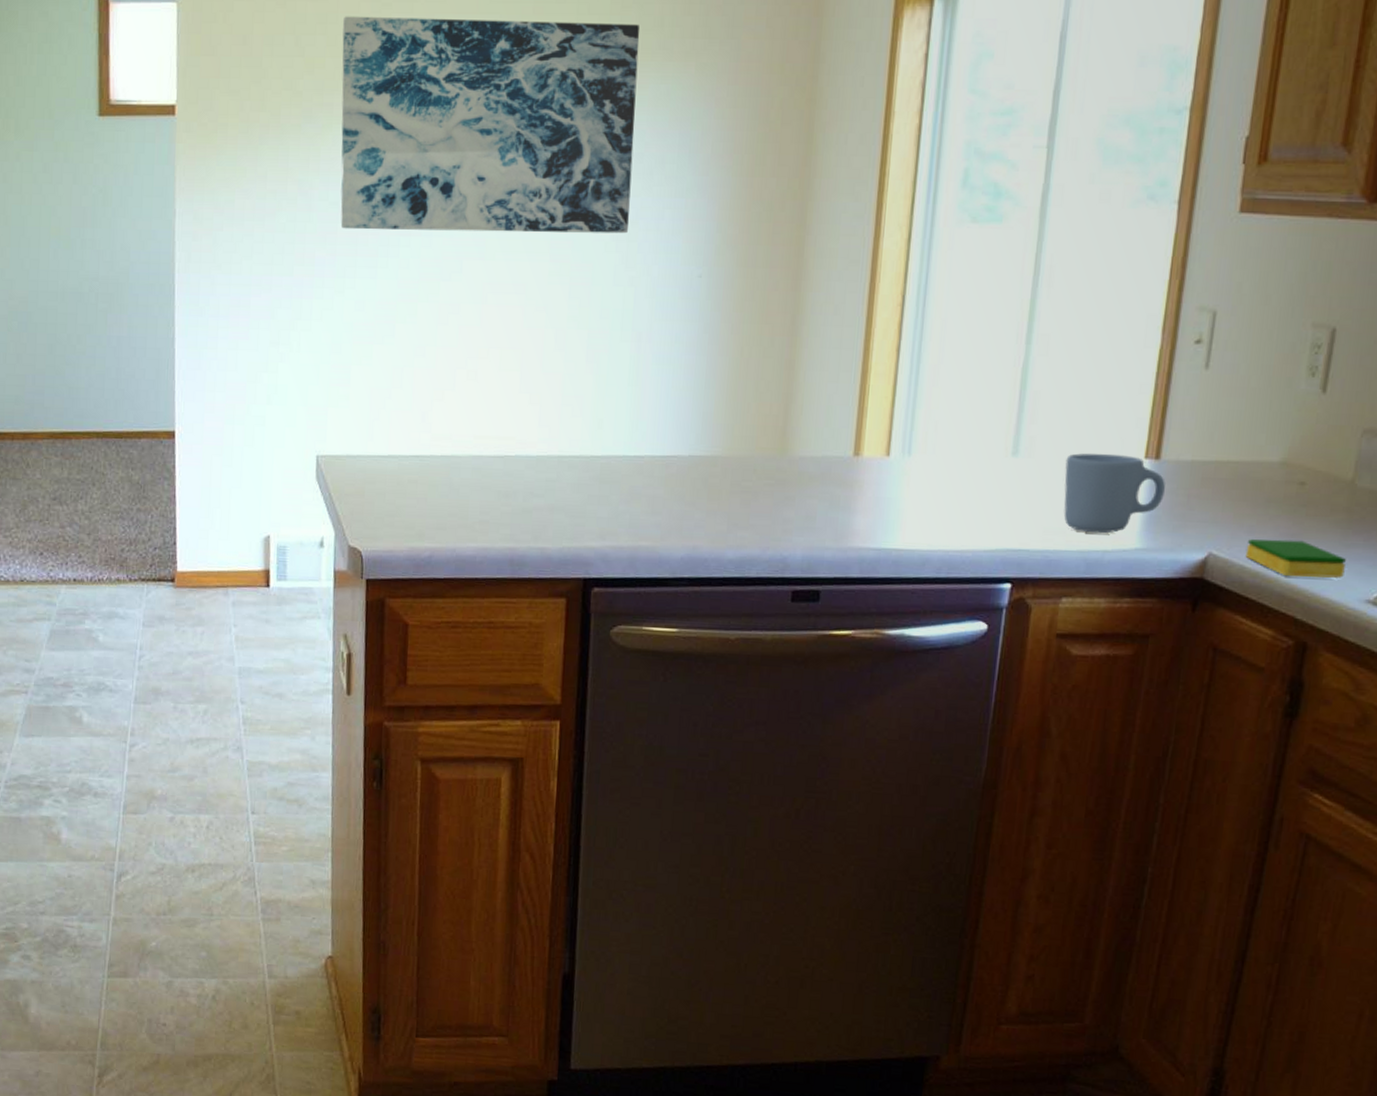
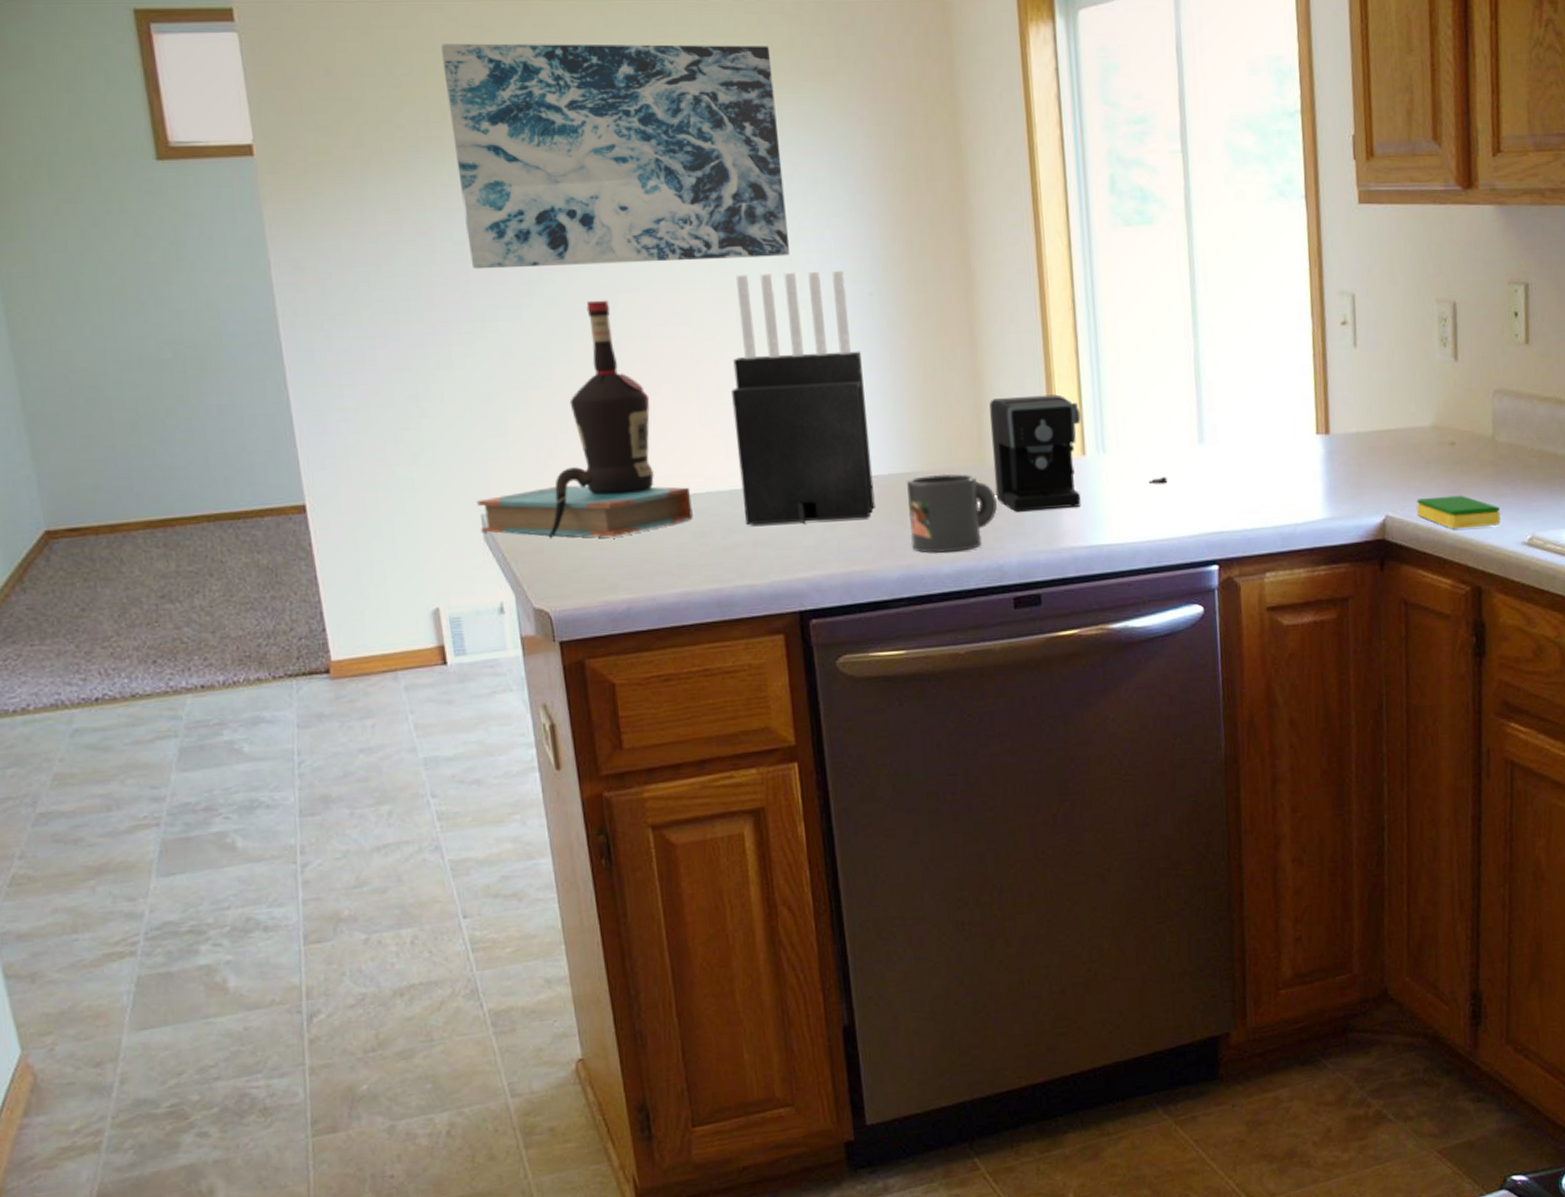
bottle: none [314,265,502,489] -> present [476,300,693,539]
knife block: none [547,249,681,497] -> present [731,270,875,526]
mug: none [699,460,791,539] -> present [907,473,997,553]
coffee maker: none [791,390,972,508] -> present [989,394,1168,512]
mug: present [1064,453,1165,534] -> none [1247,433,1339,509]

